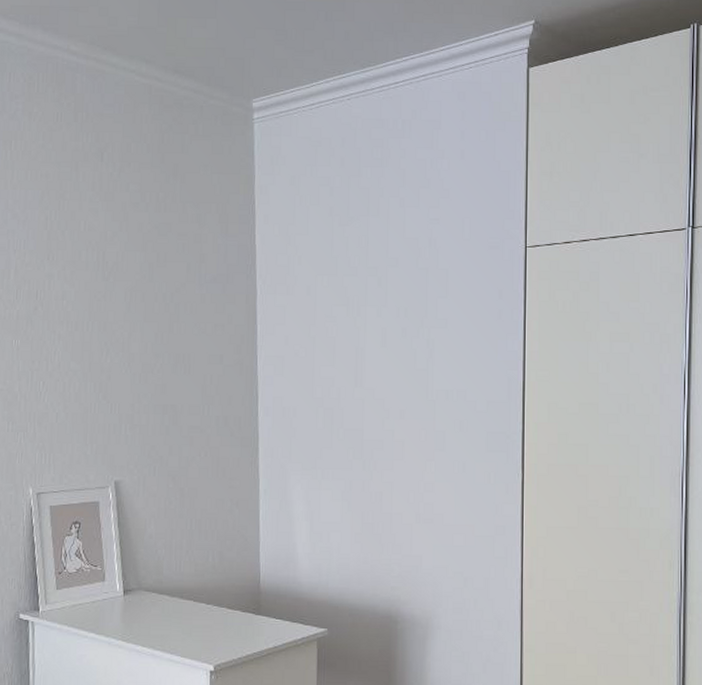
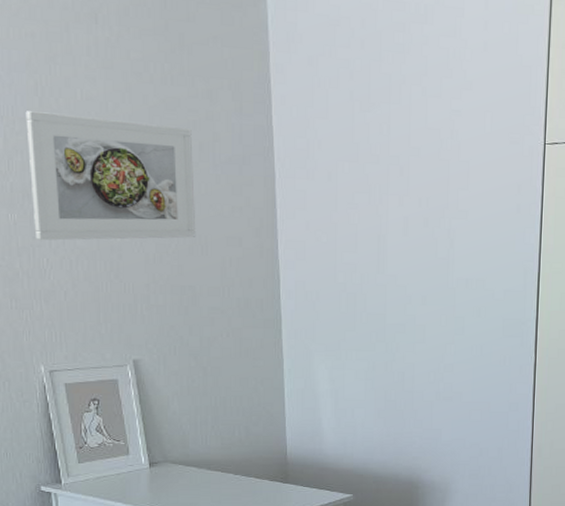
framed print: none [34,244,181,365] -> present [25,111,196,241]

